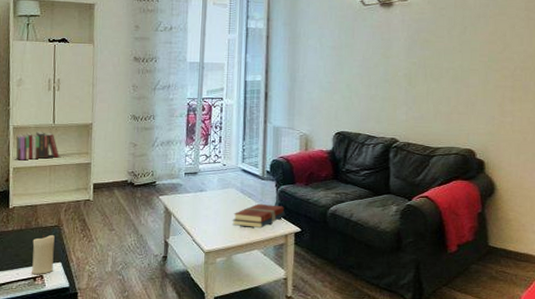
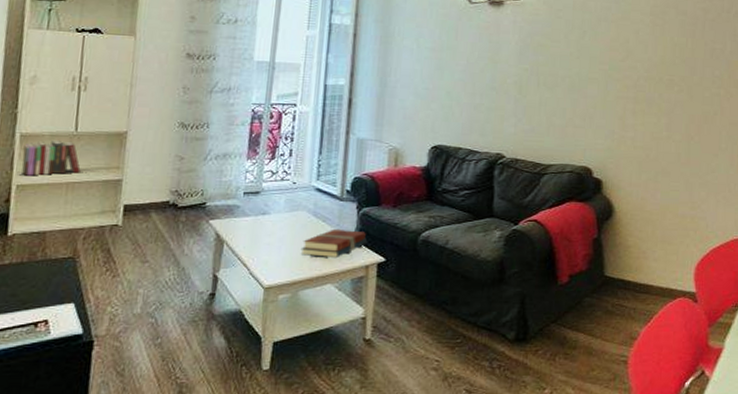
candle: present [32,235,55,275] -> none [32,269,68,320]

